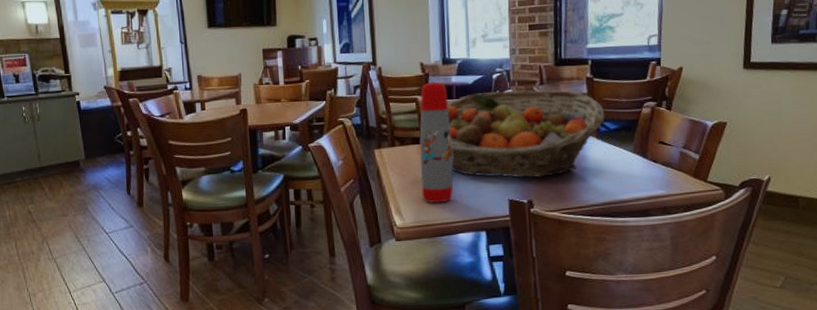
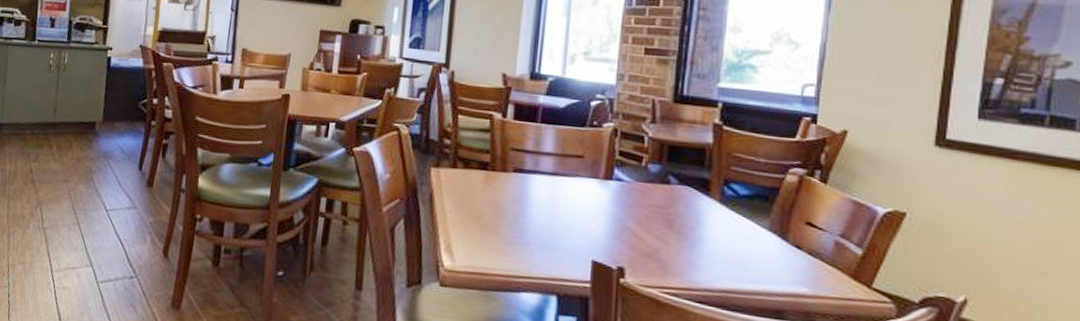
water bottle: present [419,82,453,203] -> none [481,98,531,249]
fruit basket: present [447,89,605,178] -> none [523,120,734,241]

